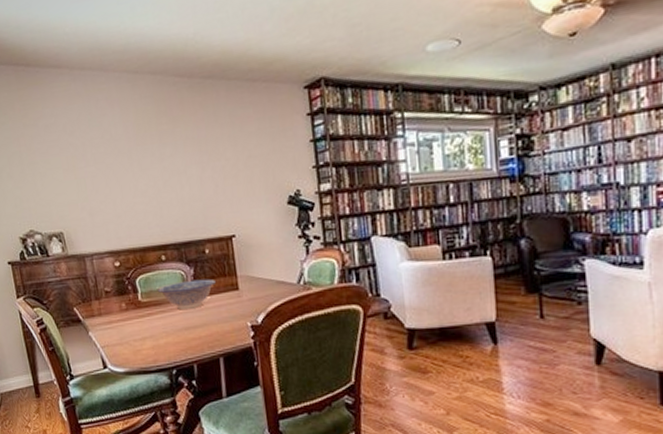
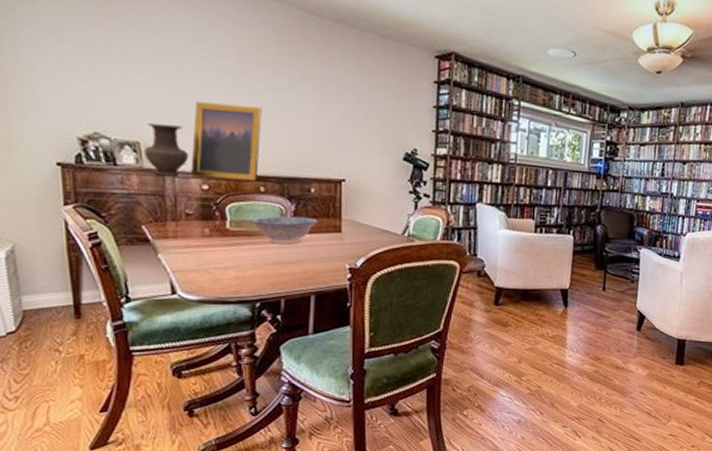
vase: none [66,211,101,260] -> present [145,123,189,176]
picture frame: none [100,178,158,257] -> present [191,102,262,182]

